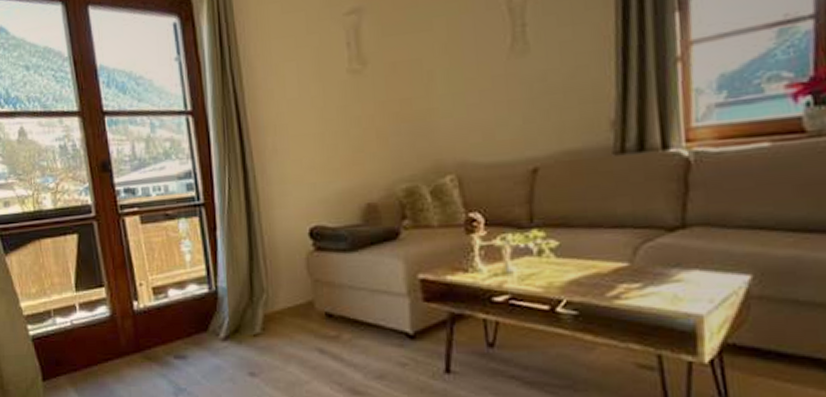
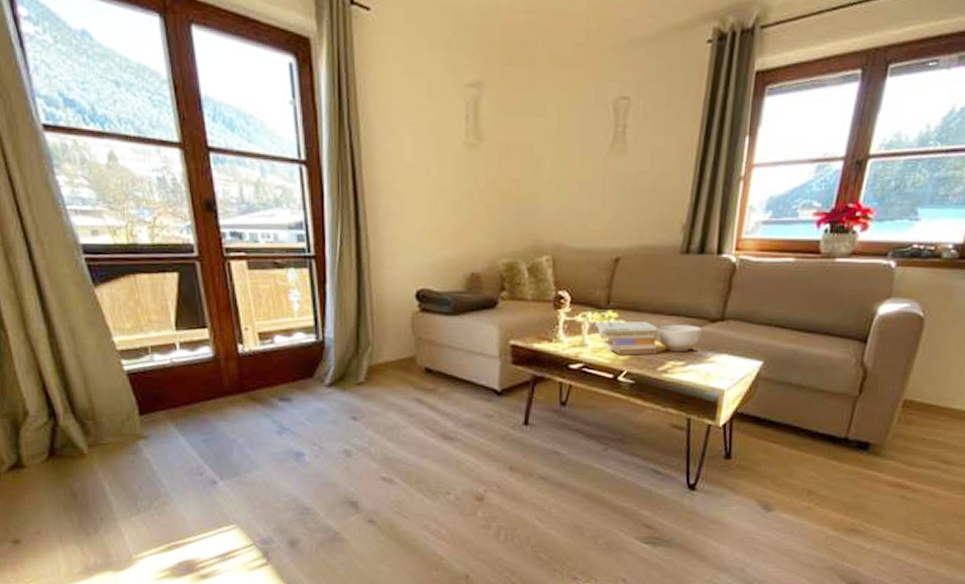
books: none [518,237,604,283] -> present [595,321,658,357]
bowl: none [596,237,660,273] -> present [656,324,703,353]

